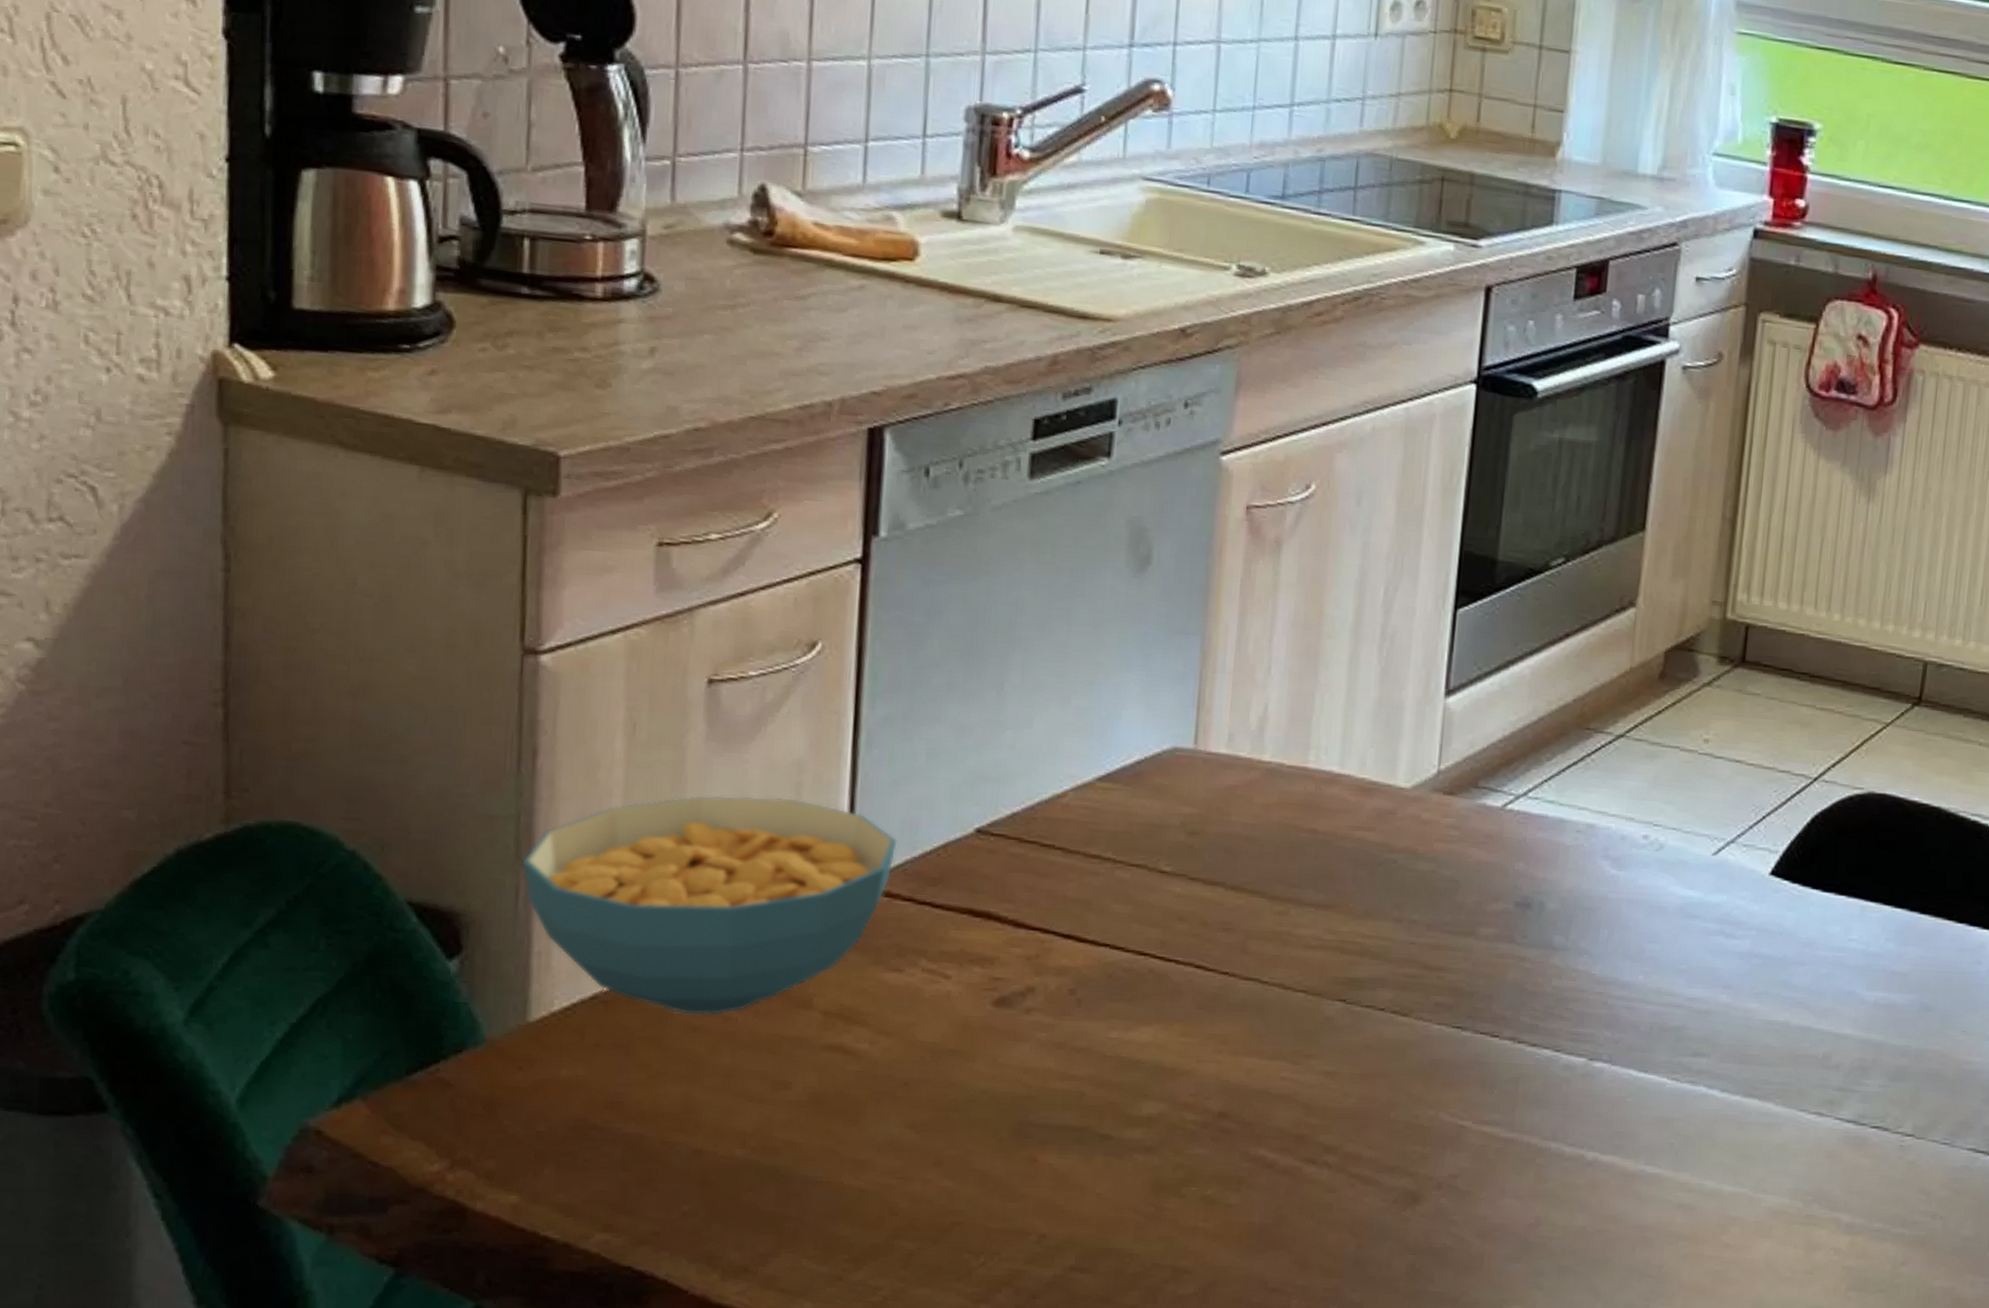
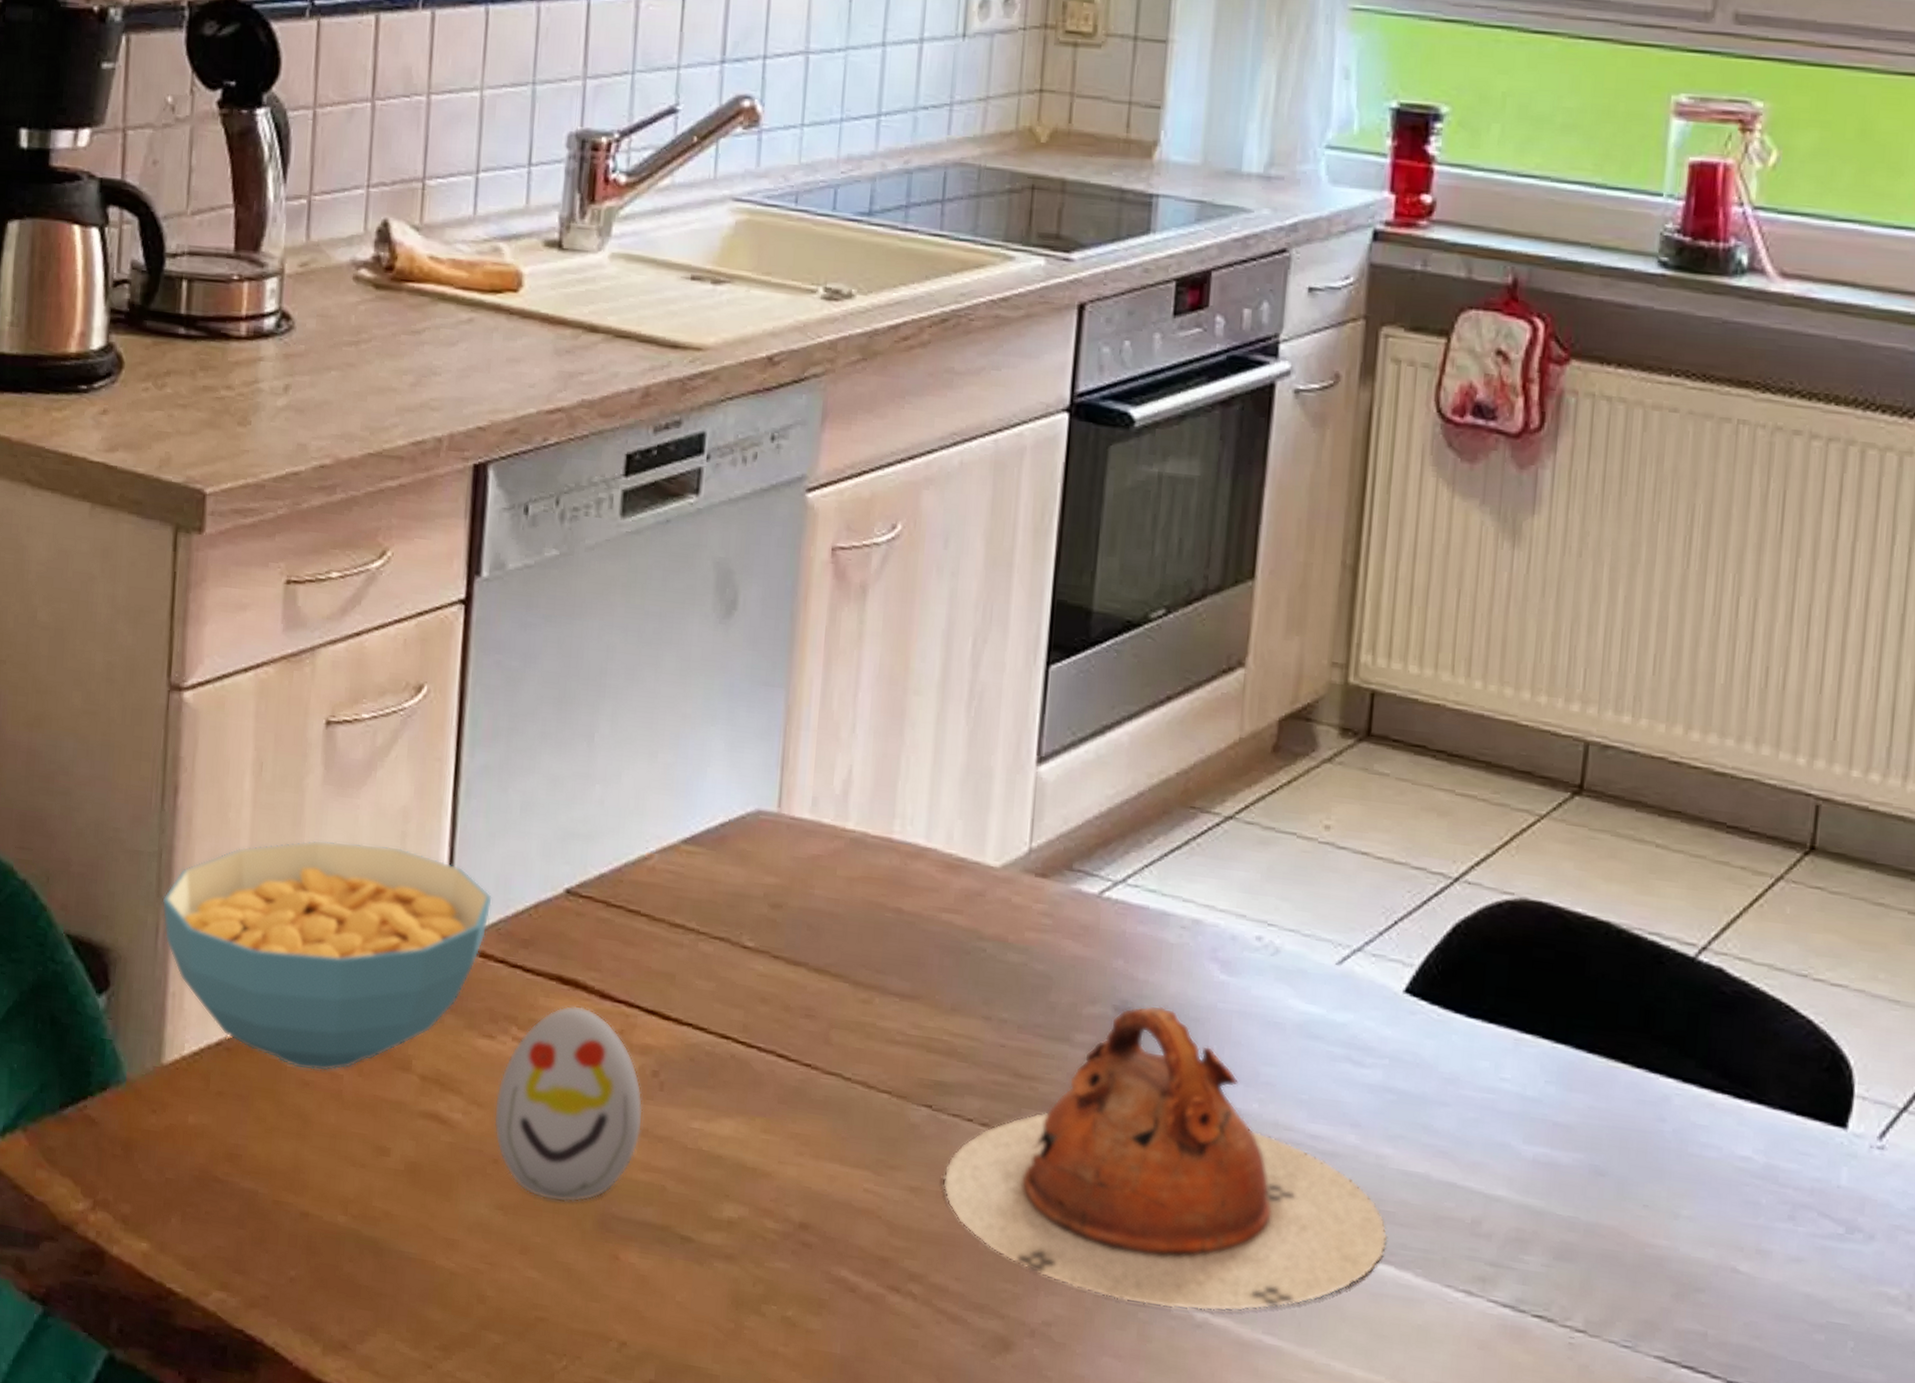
decorative egg: none [903,936,1060,1116] -> present [493,1005,643,1203]
teapot: none [1356,899,1753,1153] -> present [942,1005,1388,1312]

